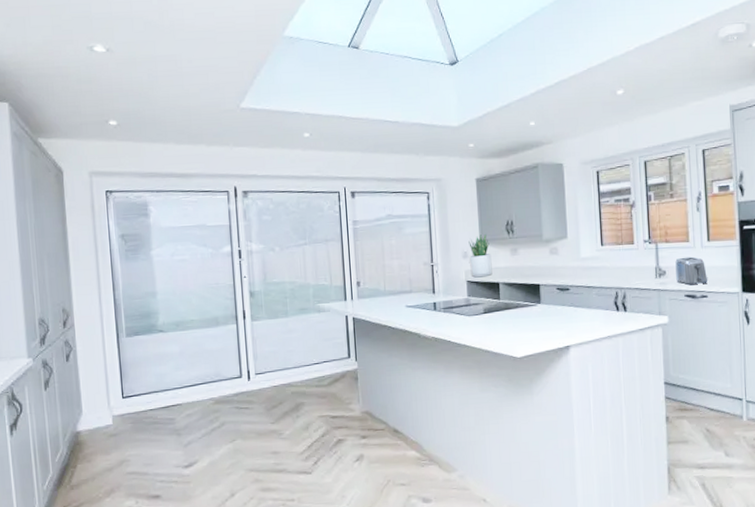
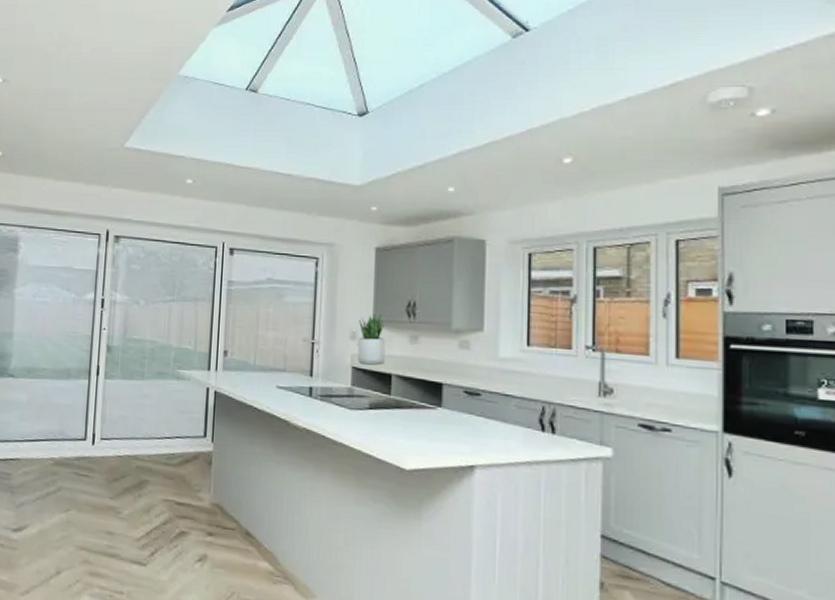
toaster: present [675,256,707,286] -> none [627,374,672,415]

